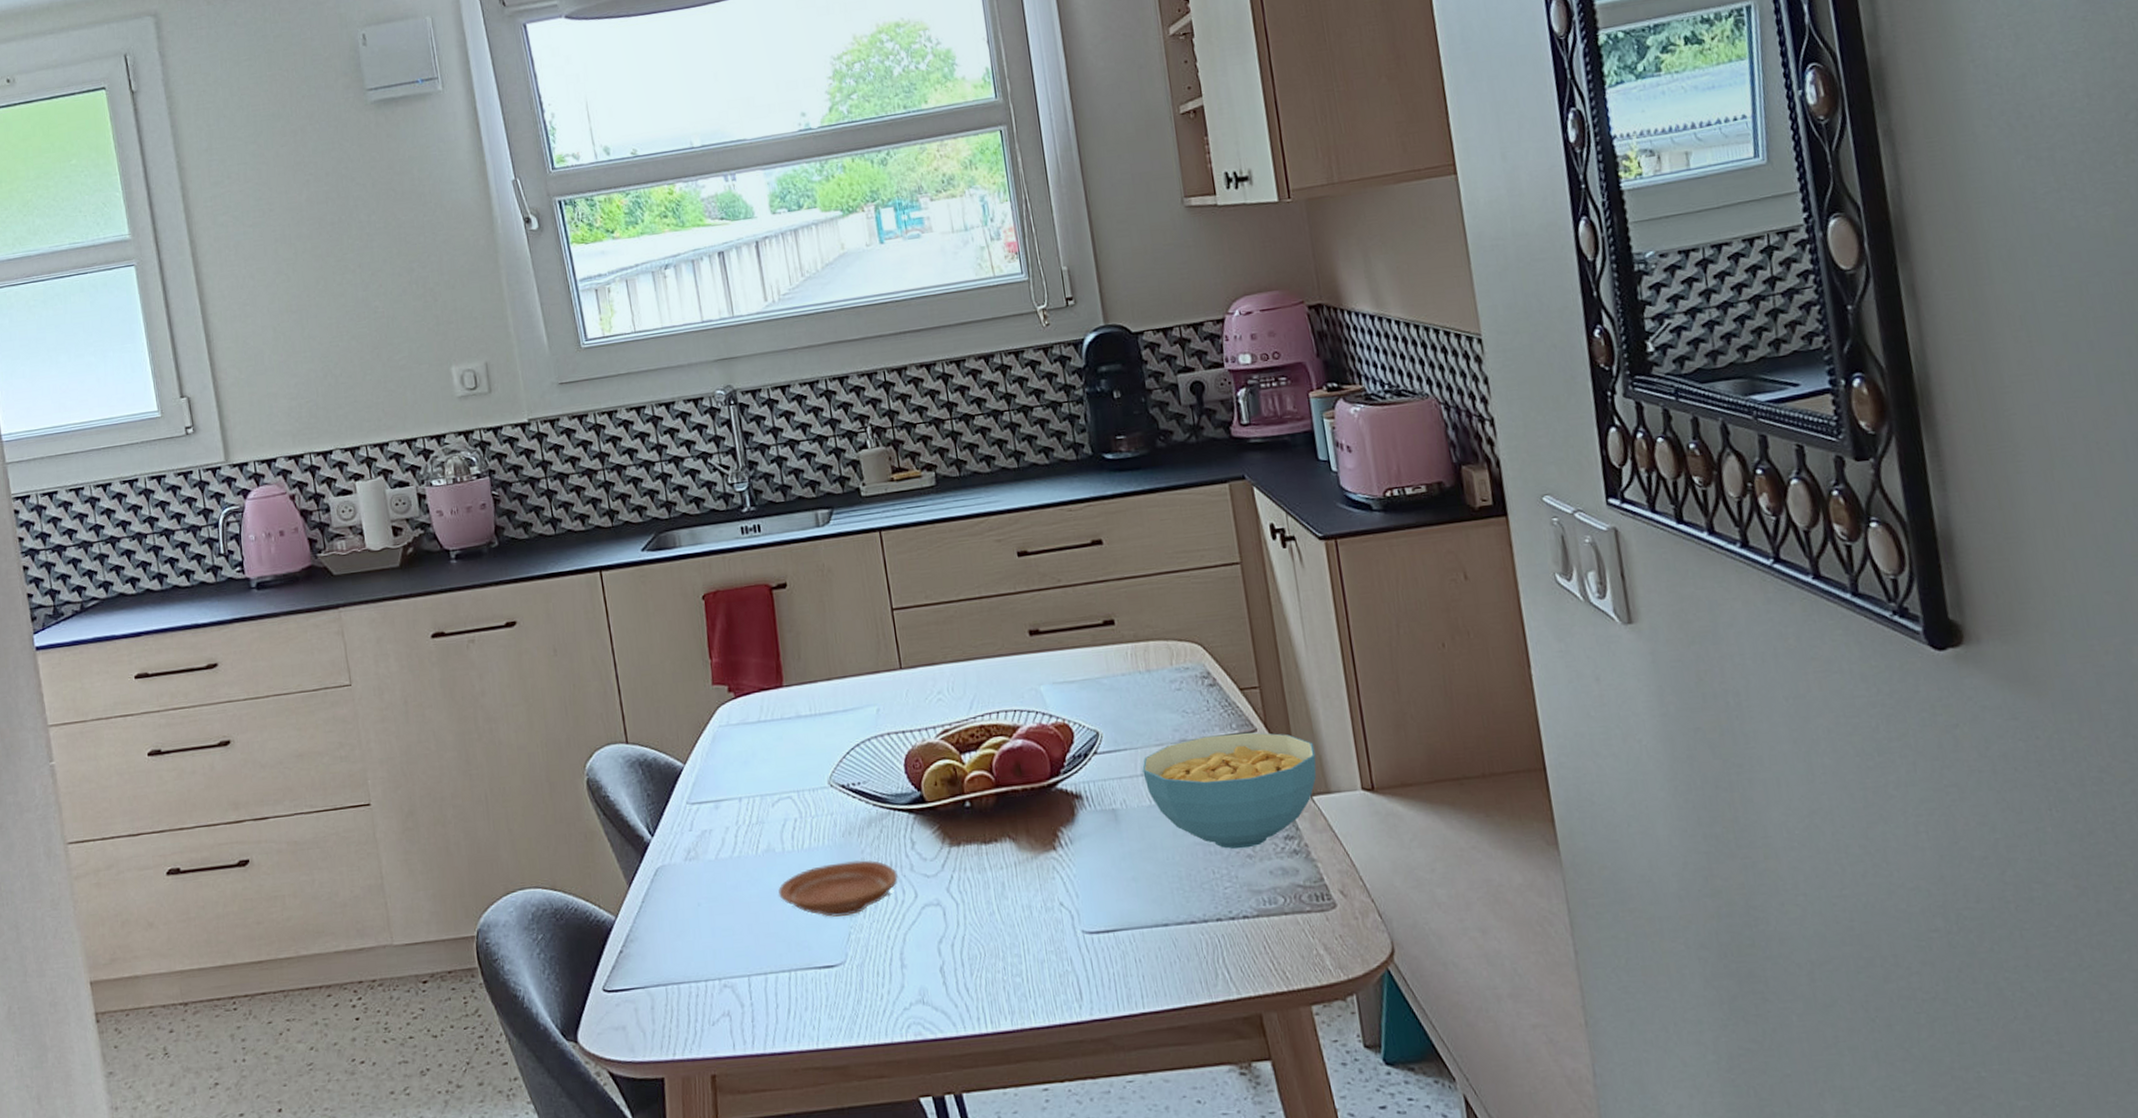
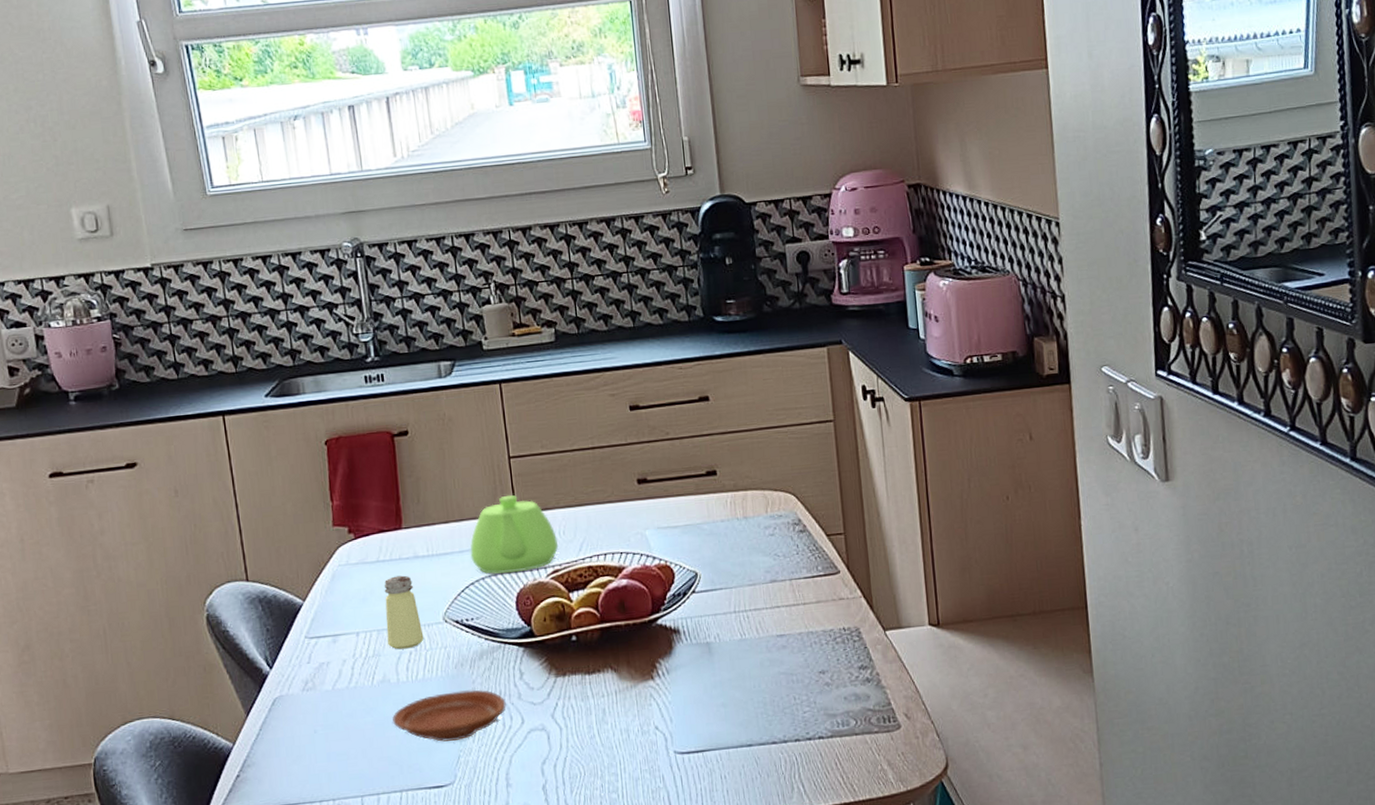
saltshaker: none [766,736,809,817] -> present [384,575,424,650]
teapot: none [854,649,948,735] -> present [470,494,559,575]
cereal bowl: present [1142,732,1317,850] -> none [735,573,891,678]

